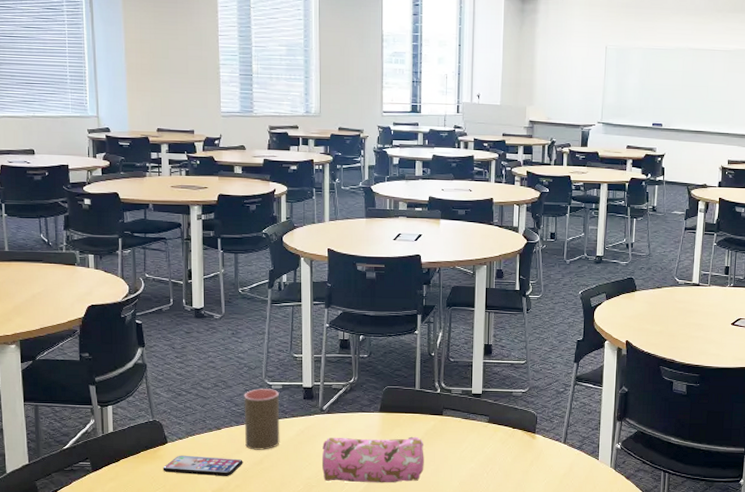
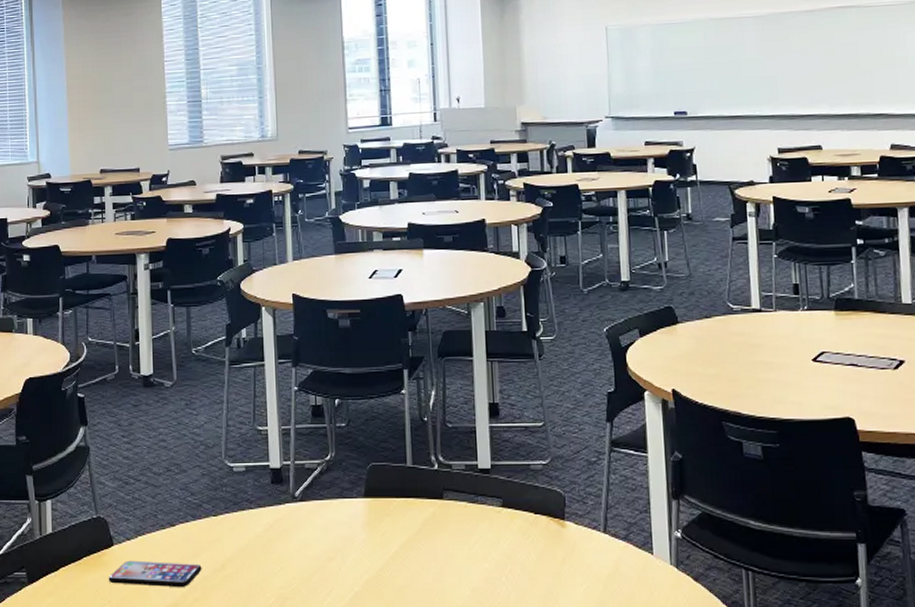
cup: present [244,389,280,450] -> none [201,472,245,552]
pencil case: present [321,436,424,483] -> none [296,528,424,593]

